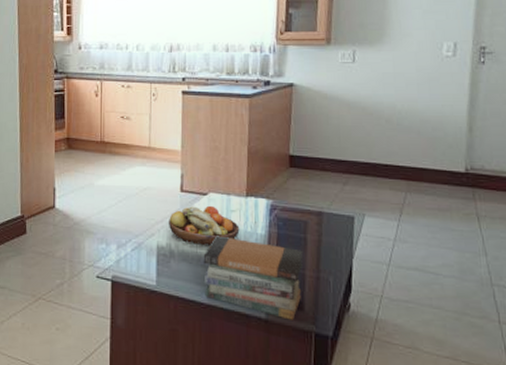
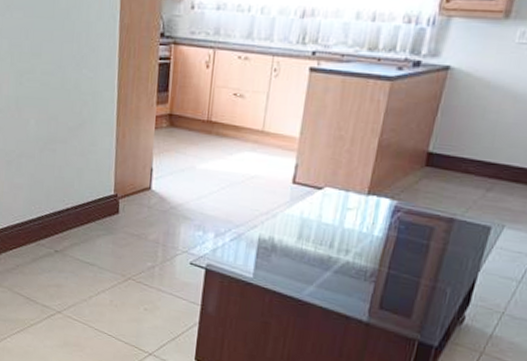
fruit bowl: present [169,205,240,246] -> none [274,200,354,244]
book stack: present [203,236,303,320] -> none [304,233,423,326]

